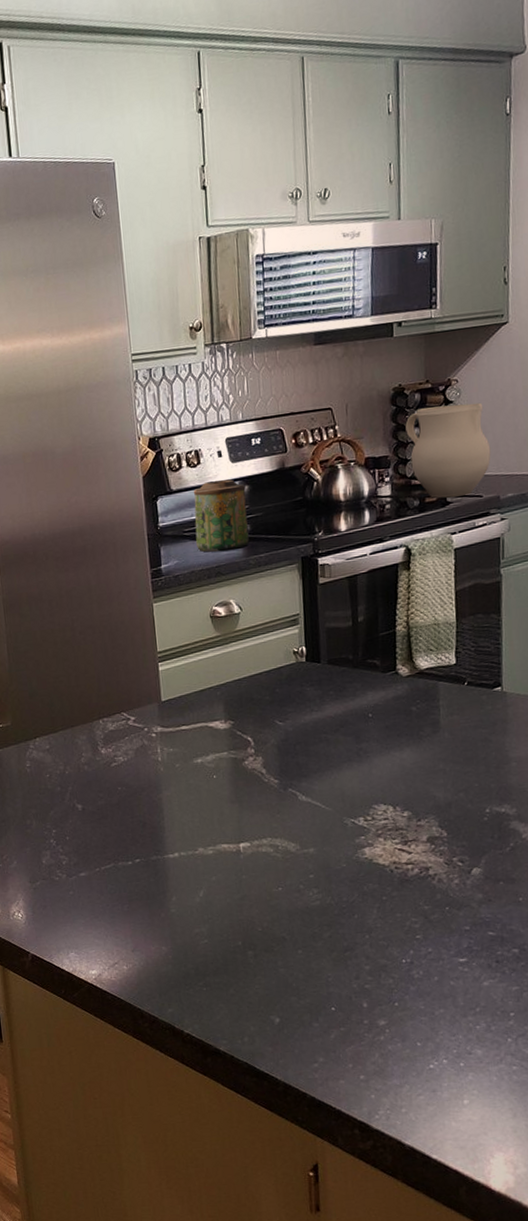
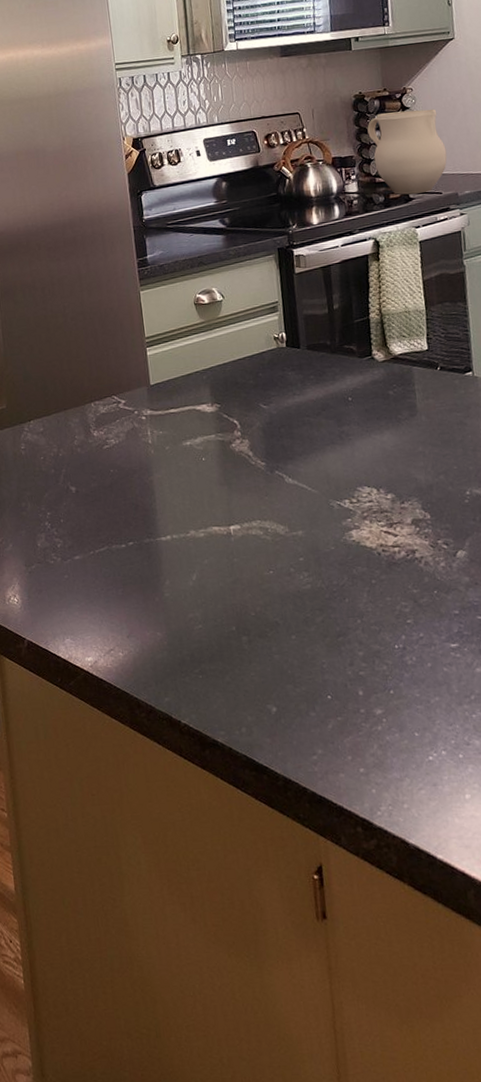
canister: present [193,479,249,553] -> none [174,176,229,244]

